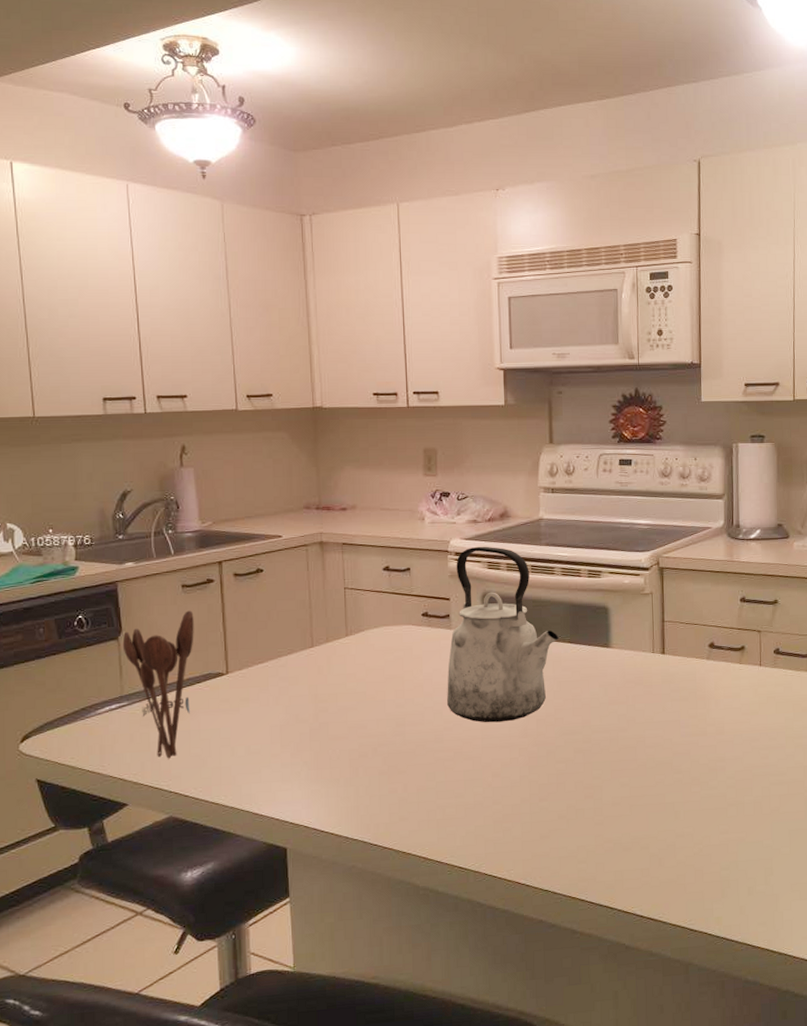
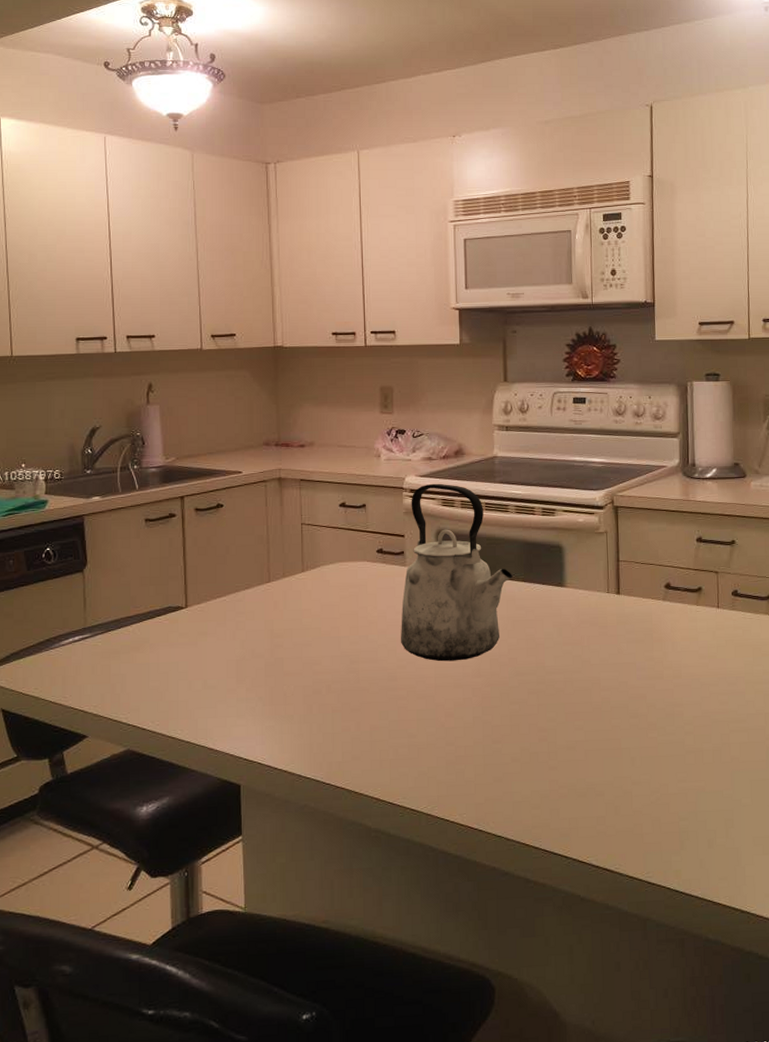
utensil holder: present [122,610,194,760] -> none [87,544,156,693]

